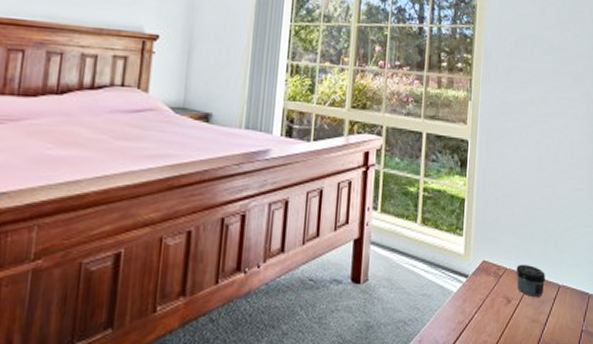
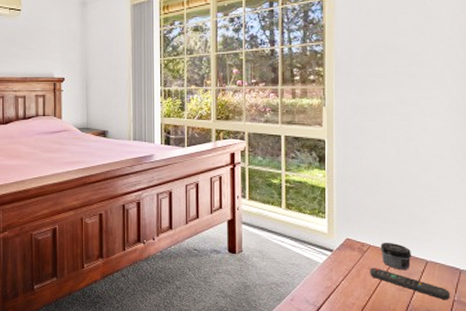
remote control: none [504,295,579,331] -> present [370,268,450,300]

